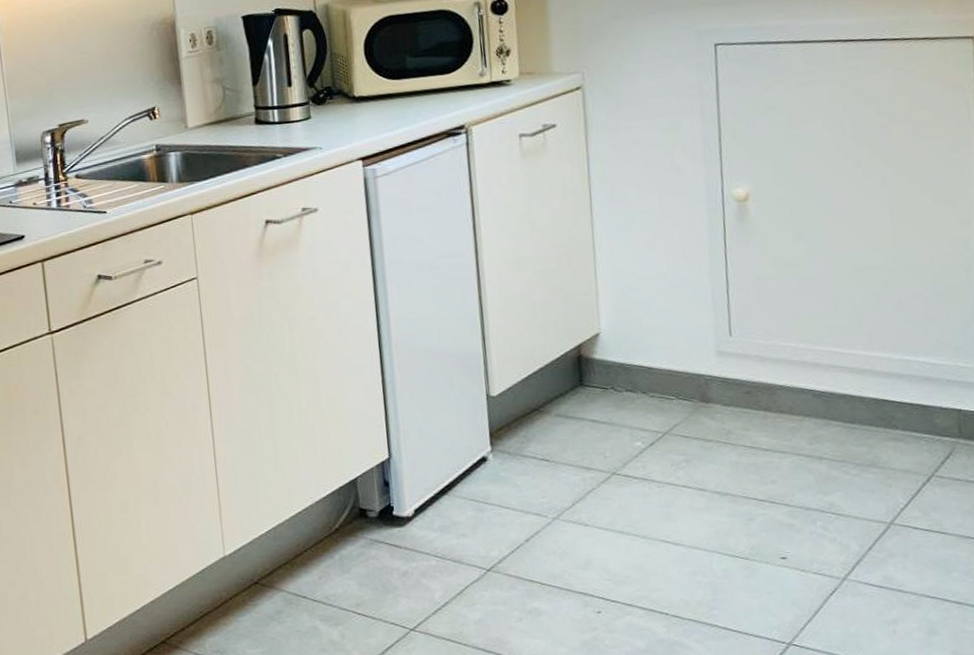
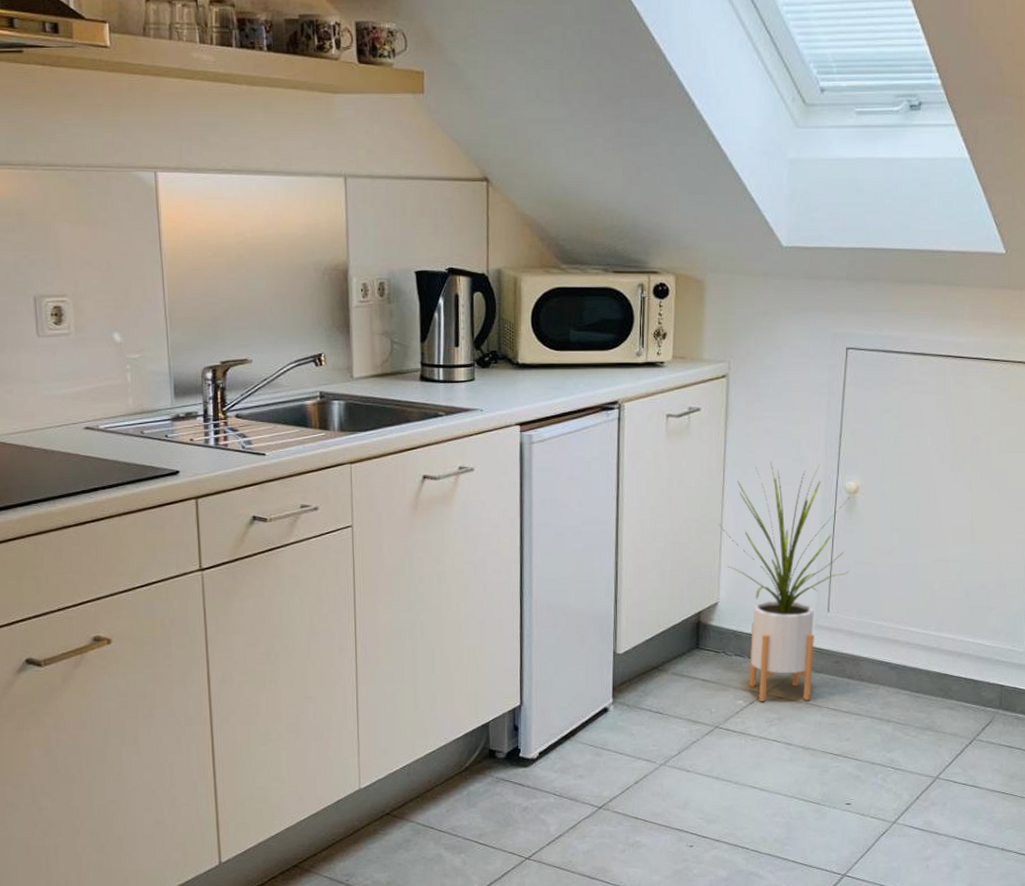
house plant: none [591,173,750,442] -> present [719,461,850,701]

